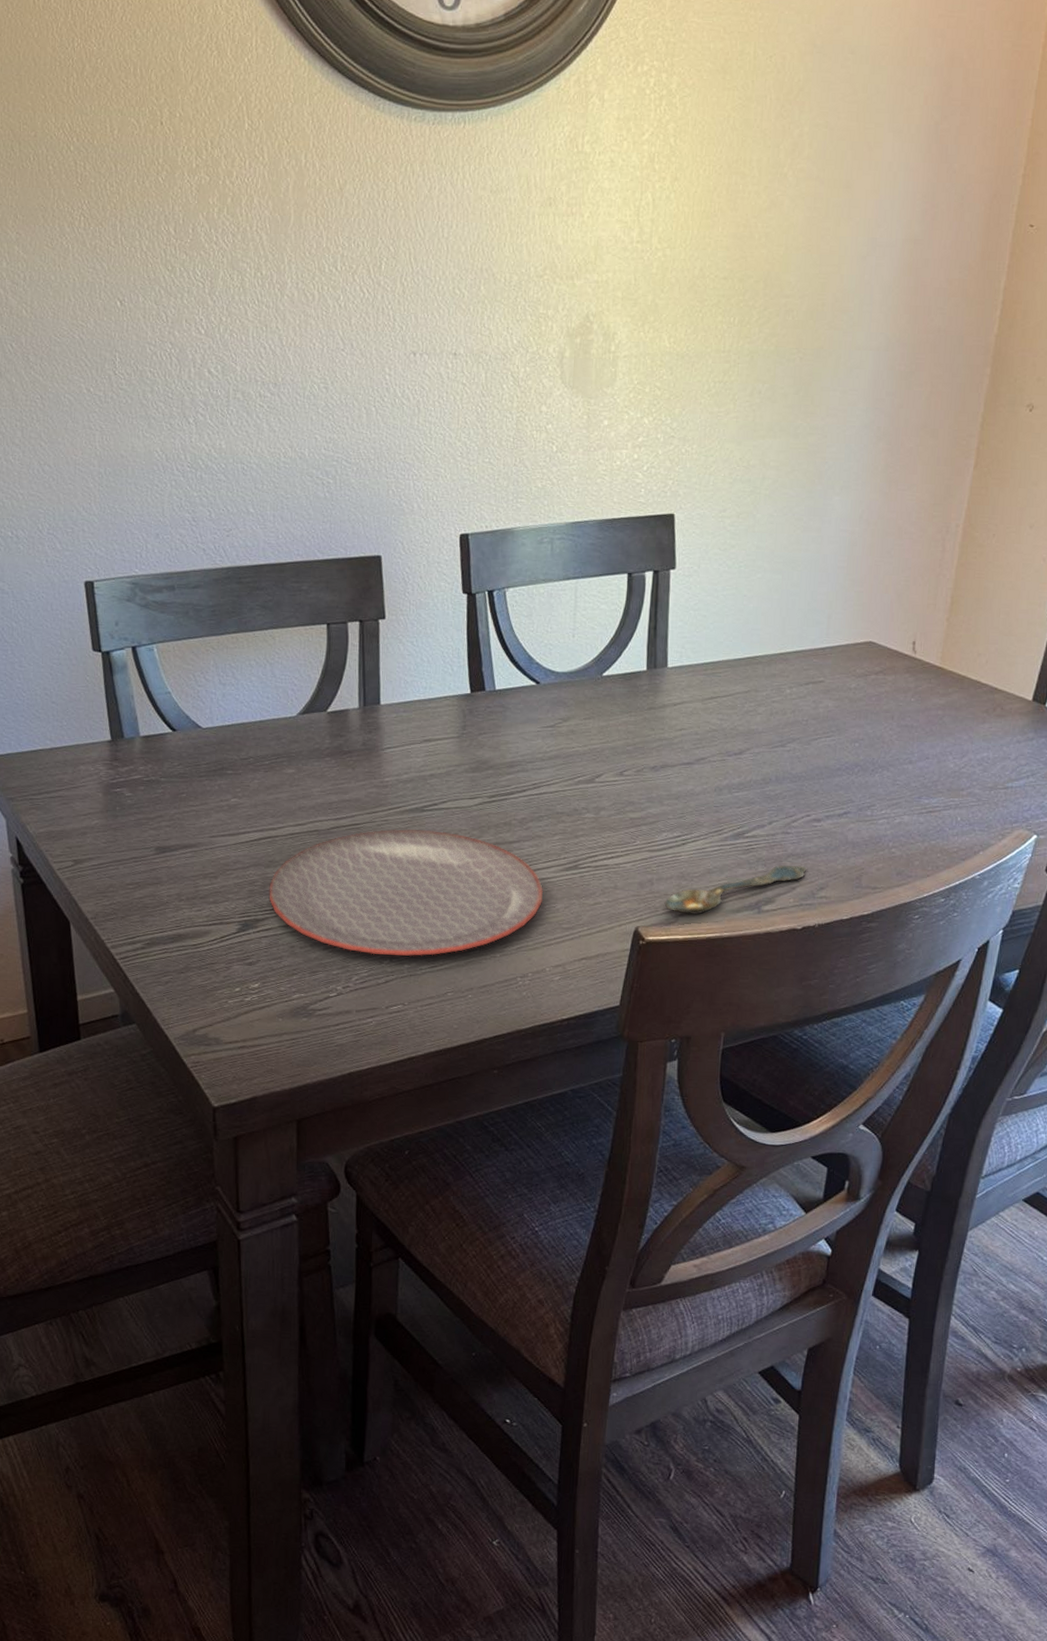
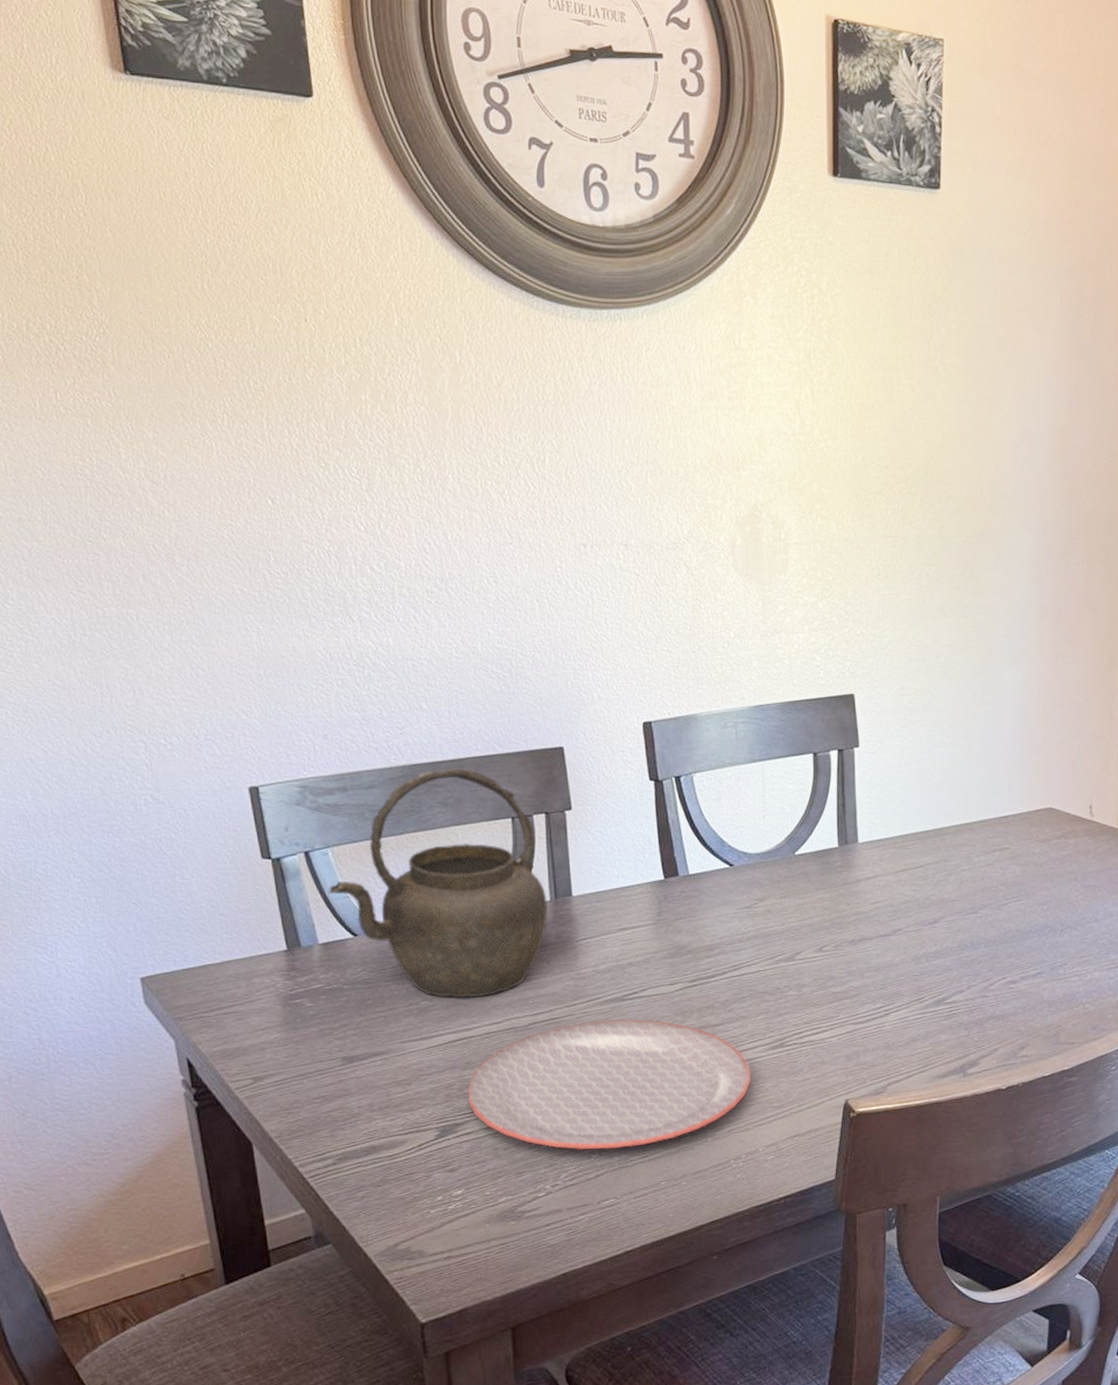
kettle: none [151,572,357,799] -> present [328,768,548,998]
spoon: present [664,865,807,915] -> none [872,1027,1007,1083]

